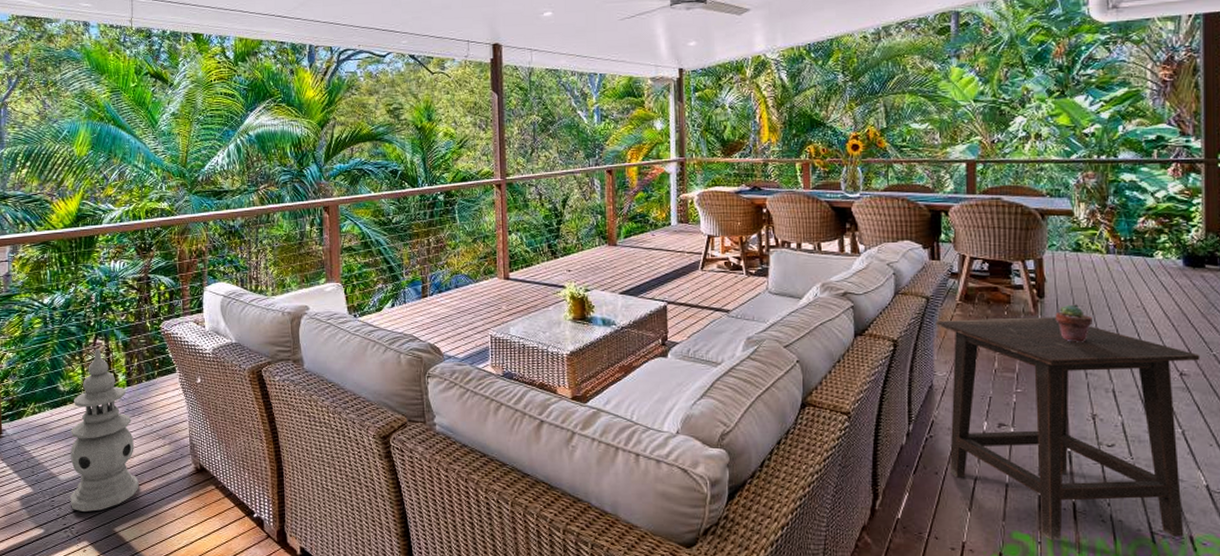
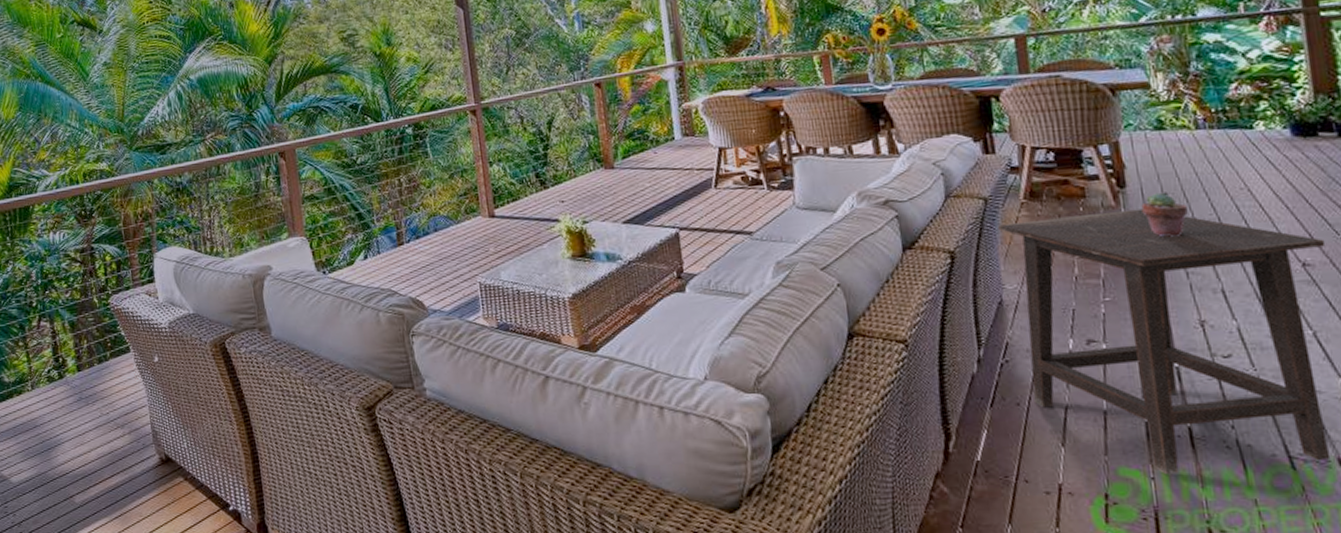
lantern: present [69,349,139,512] -> none [20,332,100,517]

